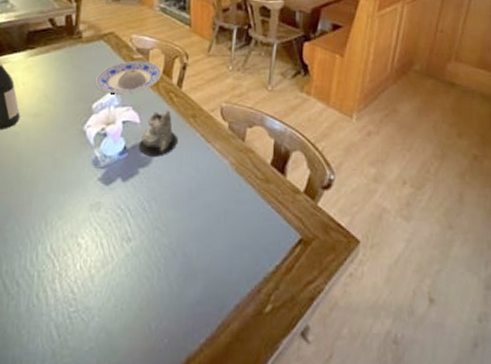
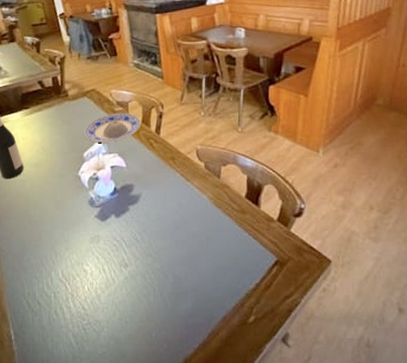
candle: present [138,110,178,156] -> none [126,154,160,195]

